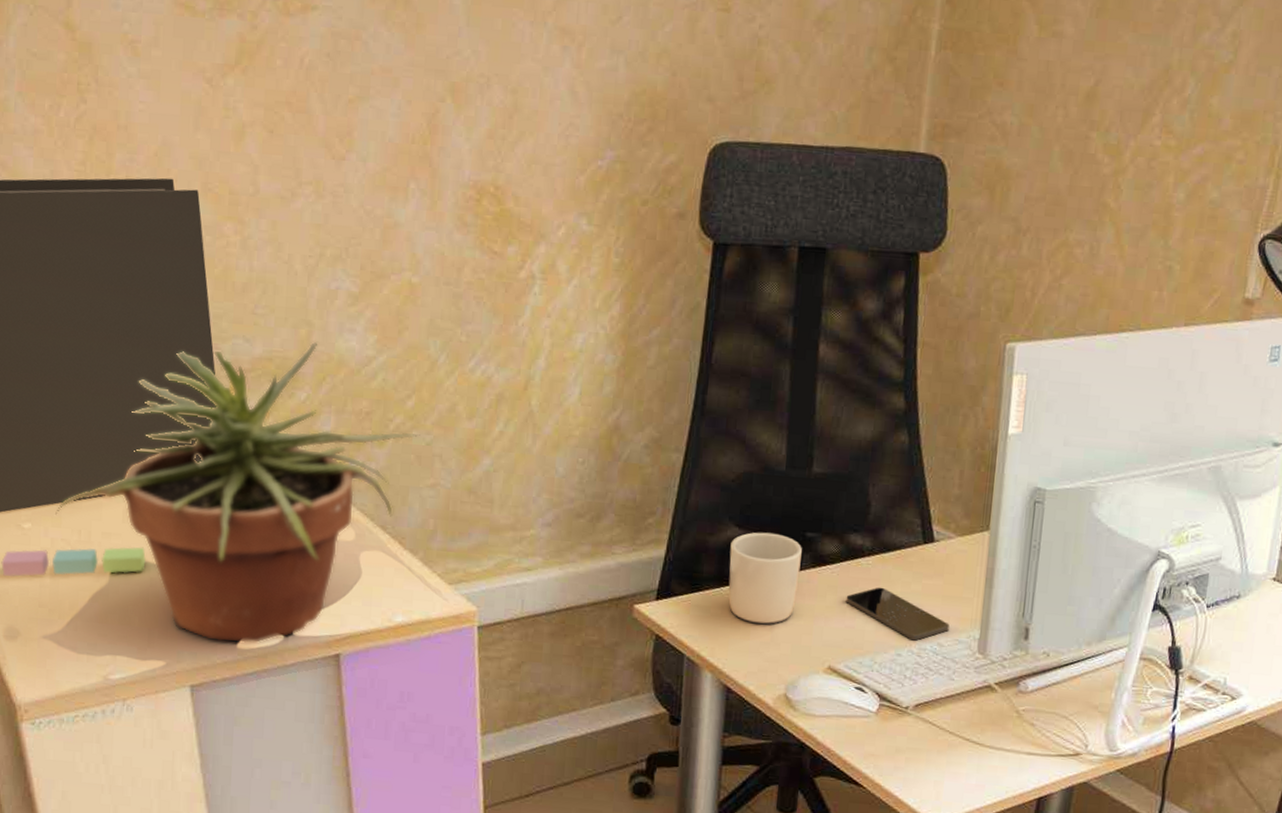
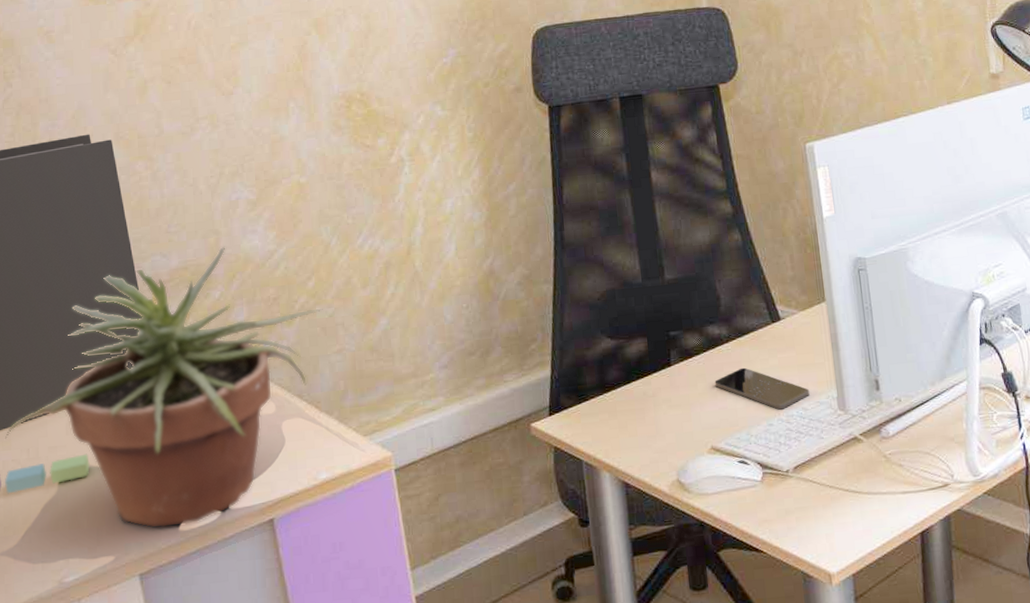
mug: present [728,532,802,625] -> none [606,337,672,421]

